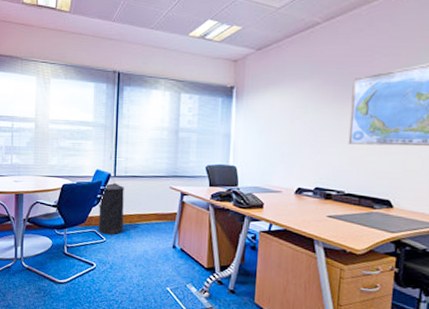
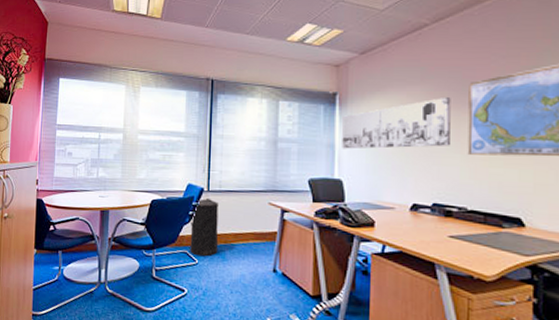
wall art: none [237,91,336,139] -> present [342,96,452,149]

